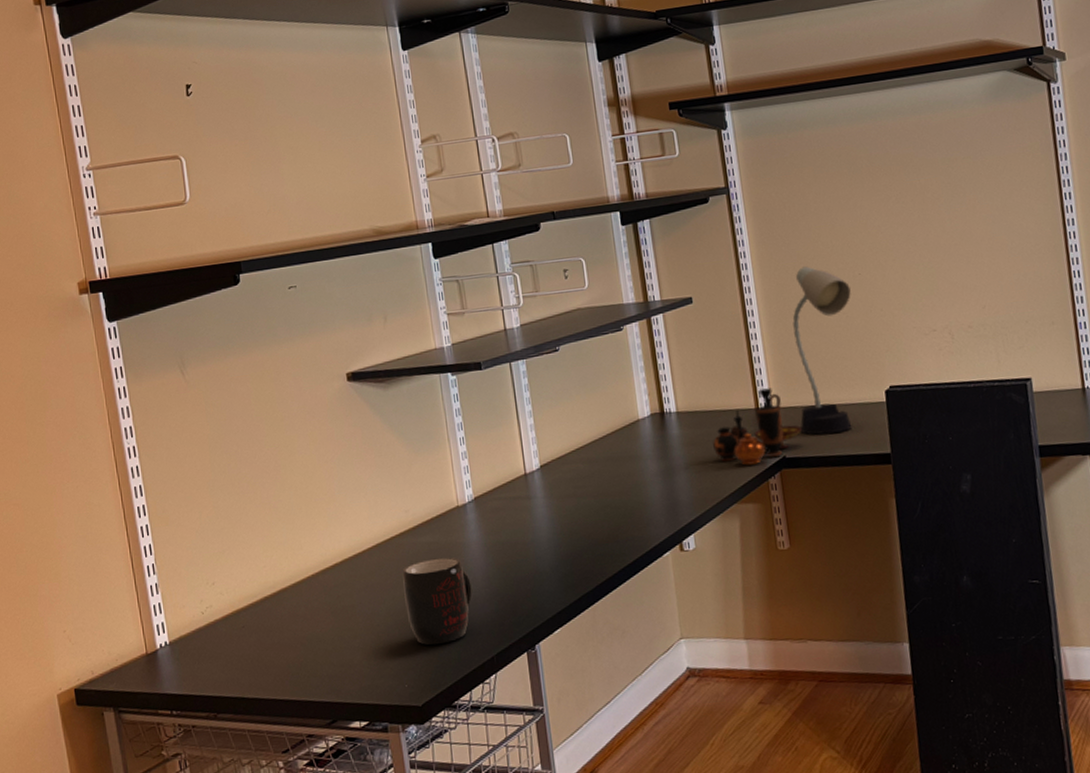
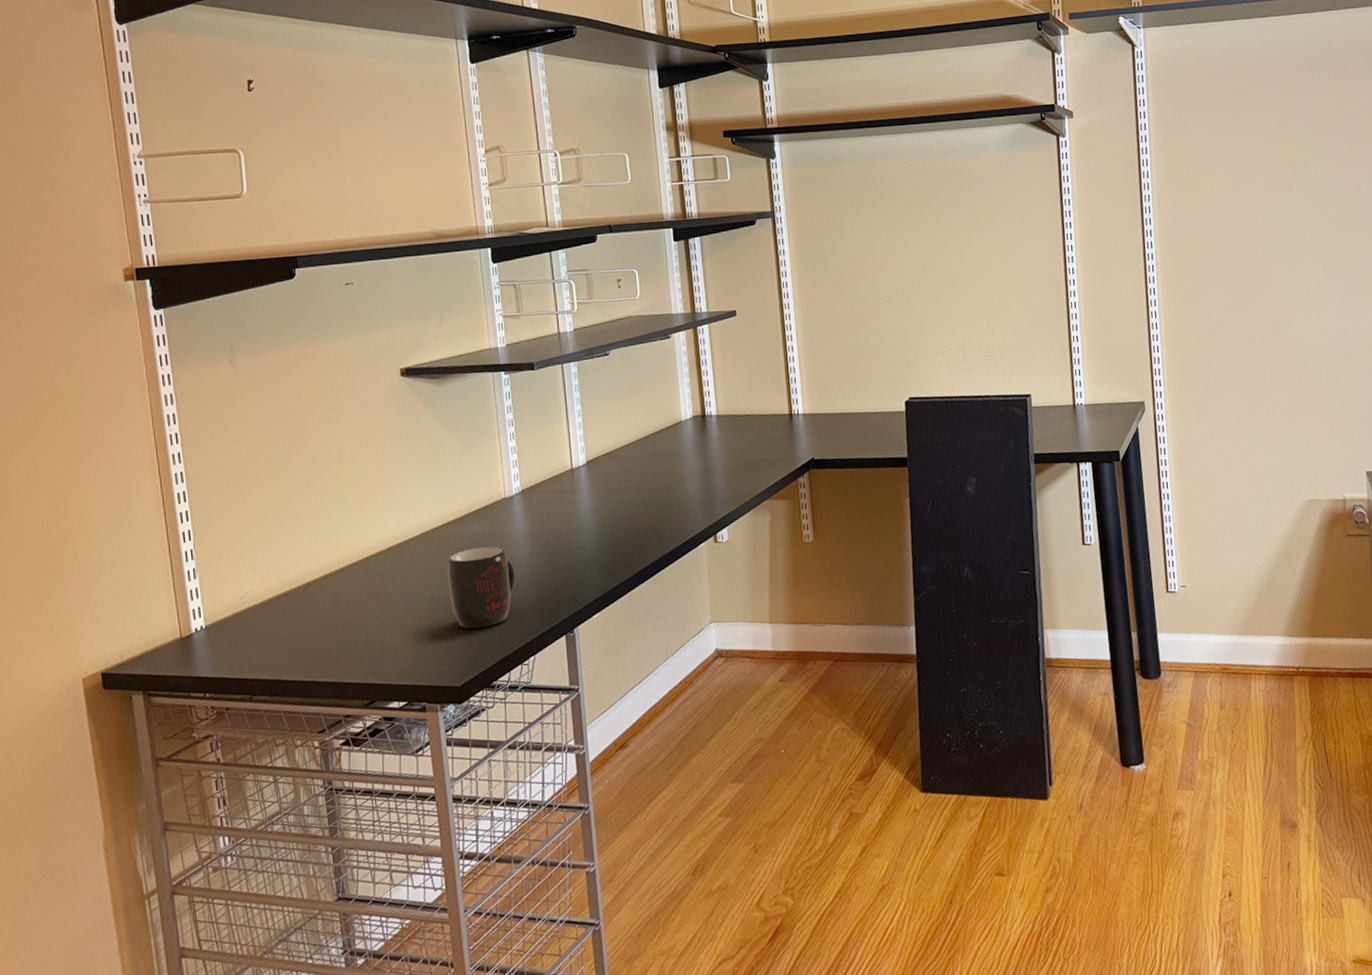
vase: present [713,388,802,465] -> none [749,396,830,465]
desk lamp: present [792,266,852,435] -> none [826,287,879,439]

